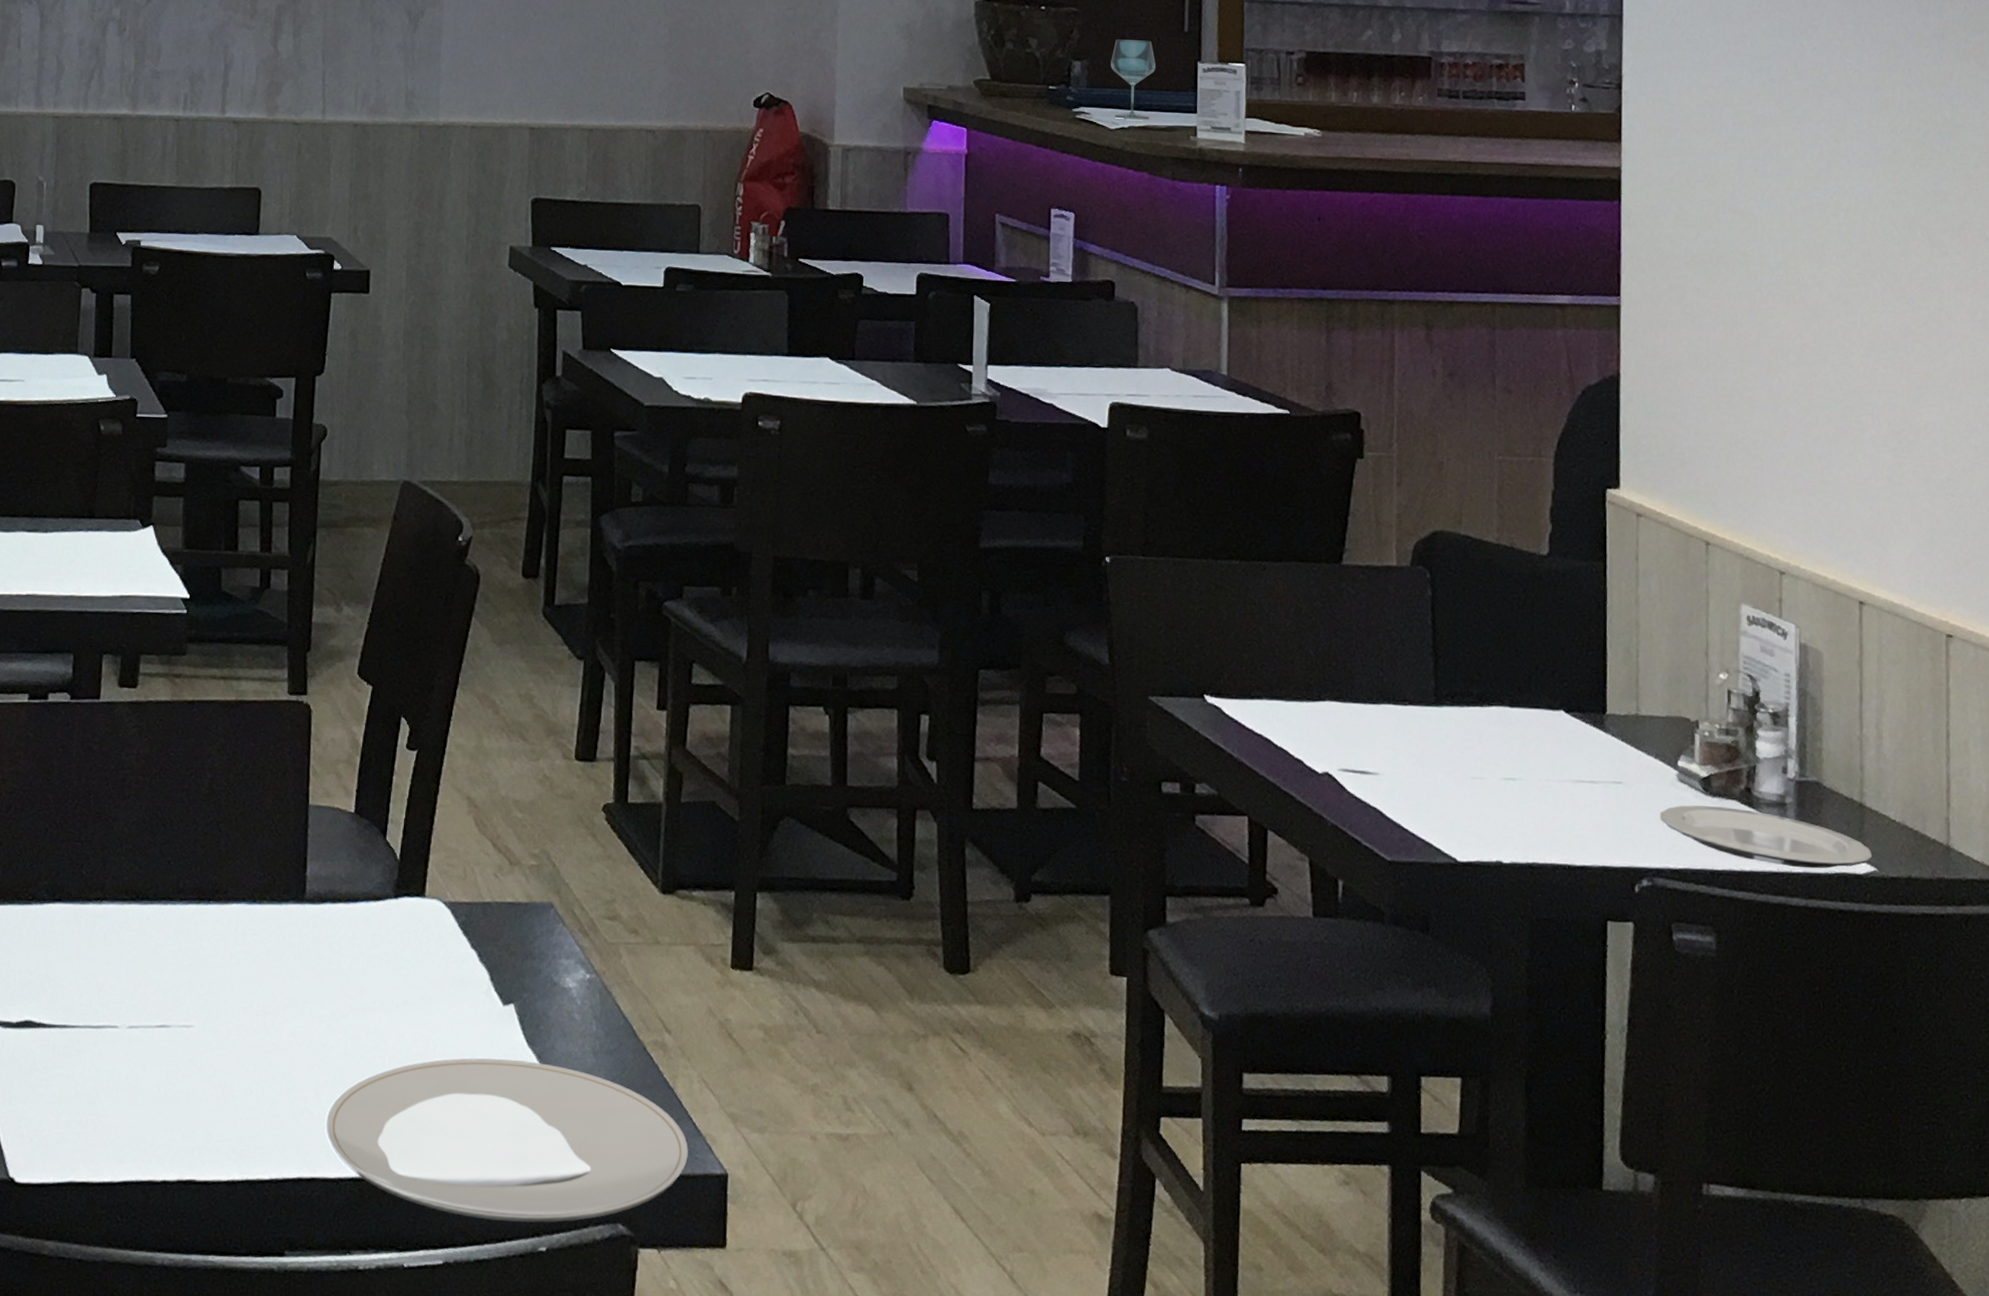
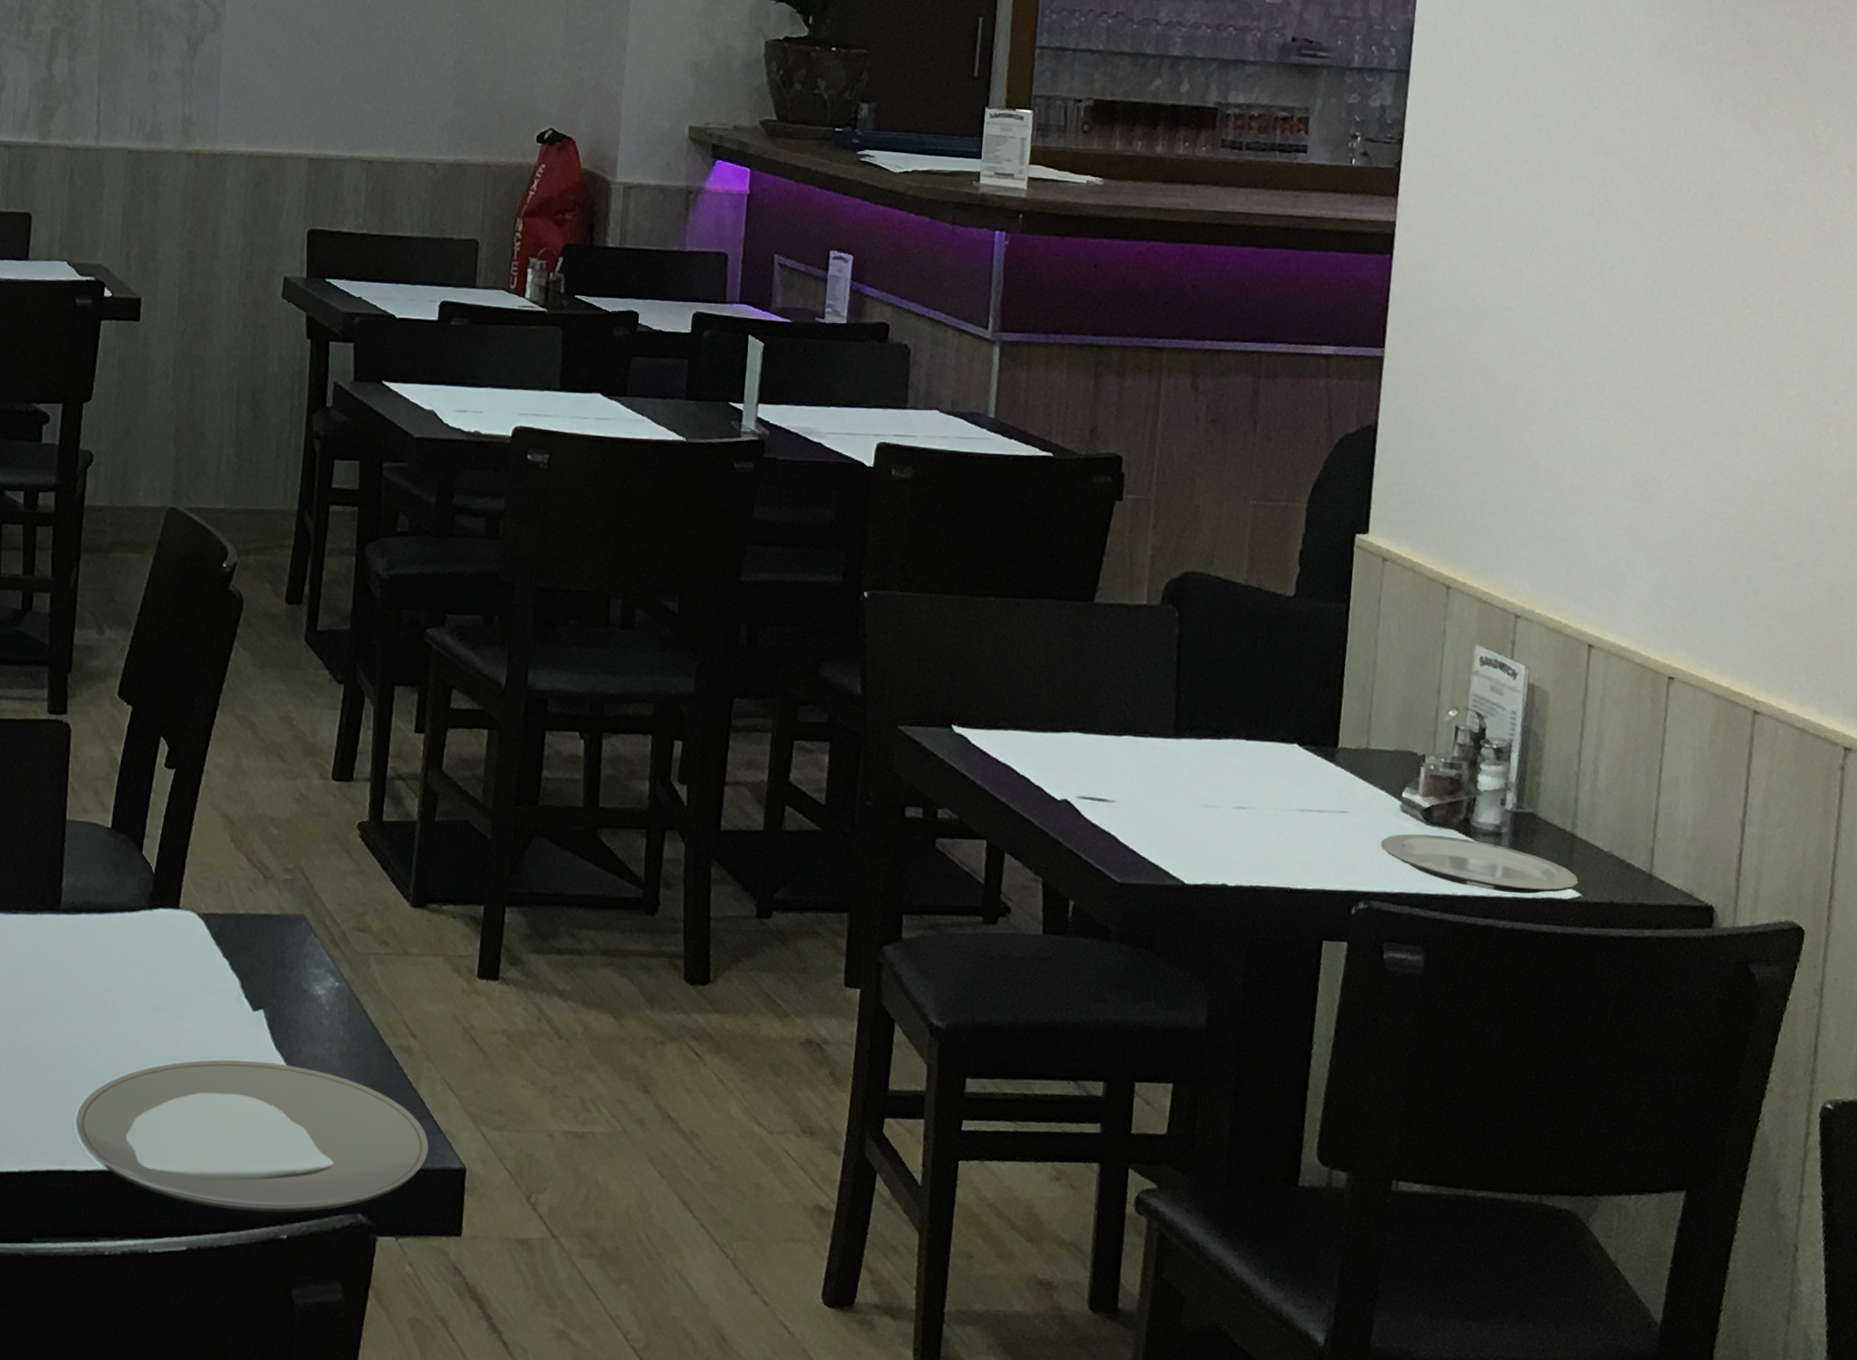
wine glass: present [1111,39,1155,120] -> none [898,82,943,165]

